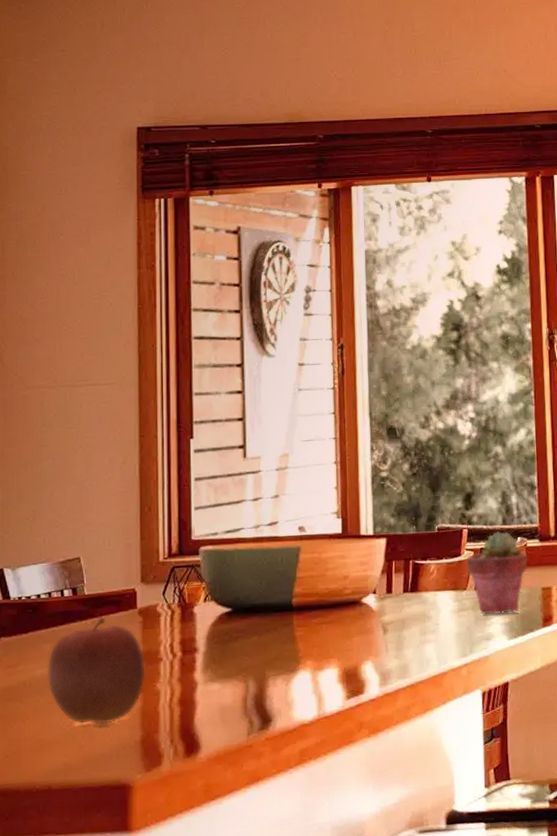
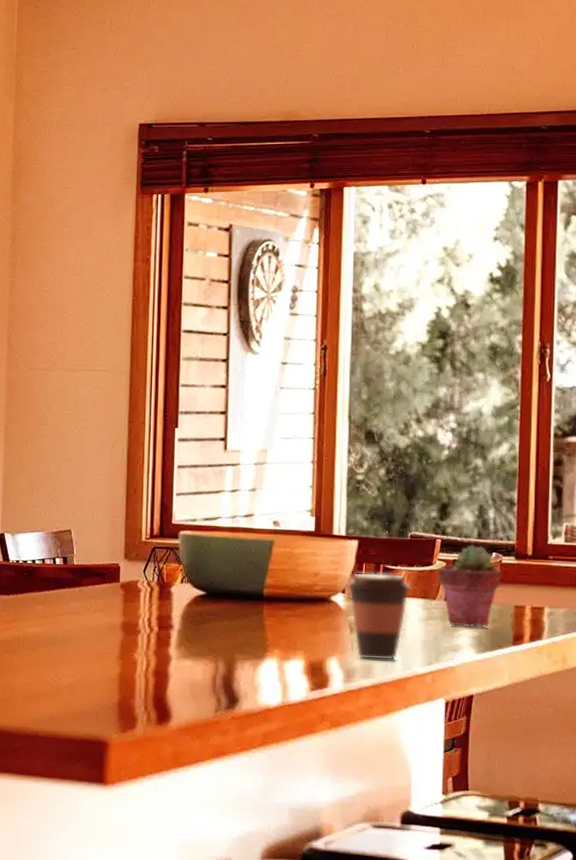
apple: present [46,617,147,725] -> none [38,586,126,685]
coffee cup: none [376,567,443,660] -> present [346,572,412,662]

